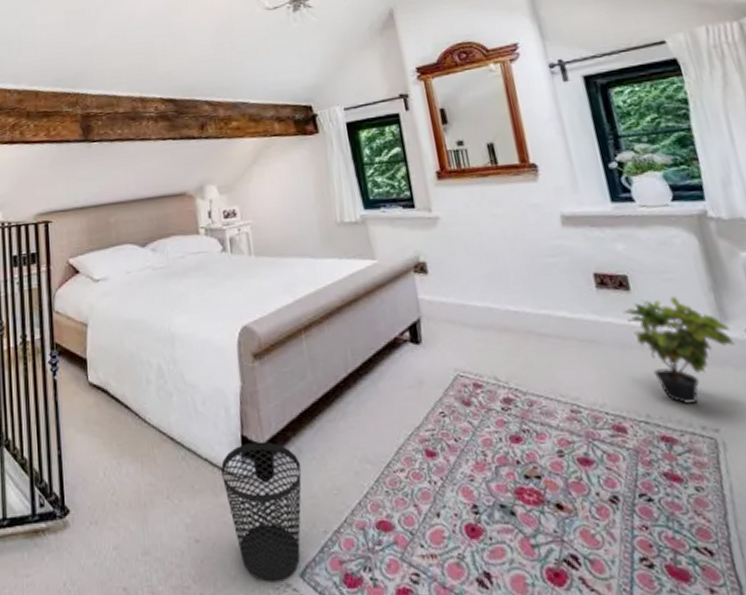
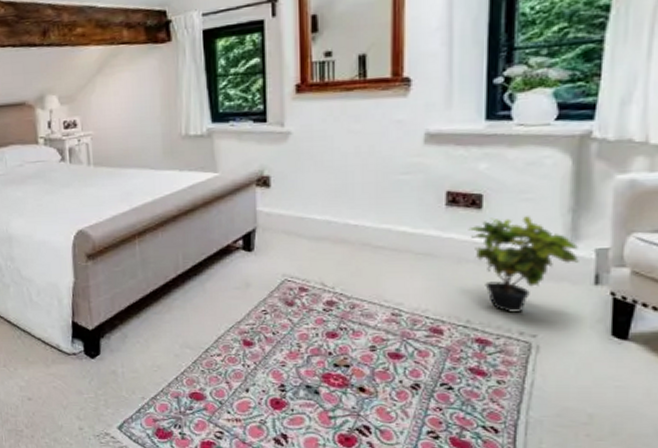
wastebasket: present [220,441,302,582] -> none [52,327,126,431]

